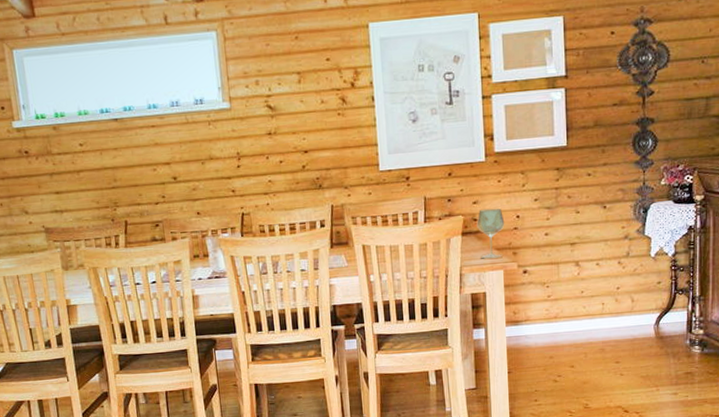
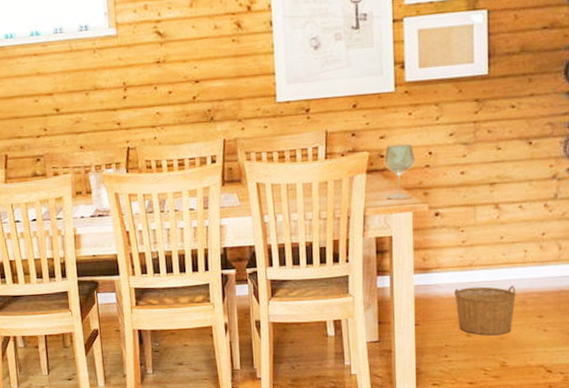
basket: none [542,334,596,381] -> present [454,285,516,336]

